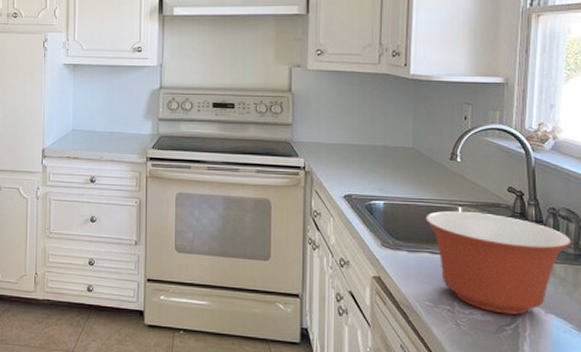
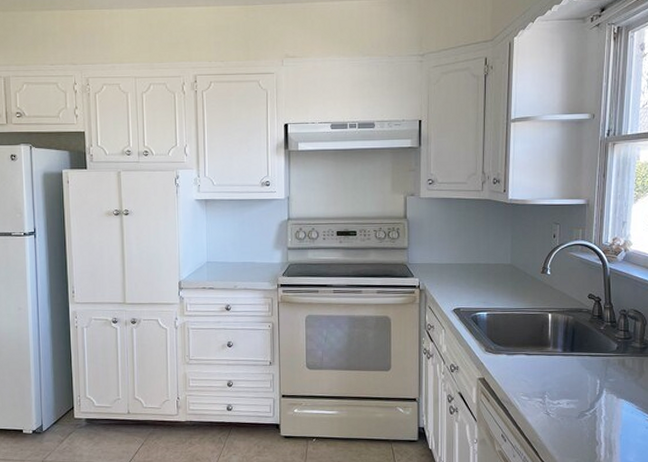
mixing bowl: present [425,211,572,315] -> none [521,317,638,402]

